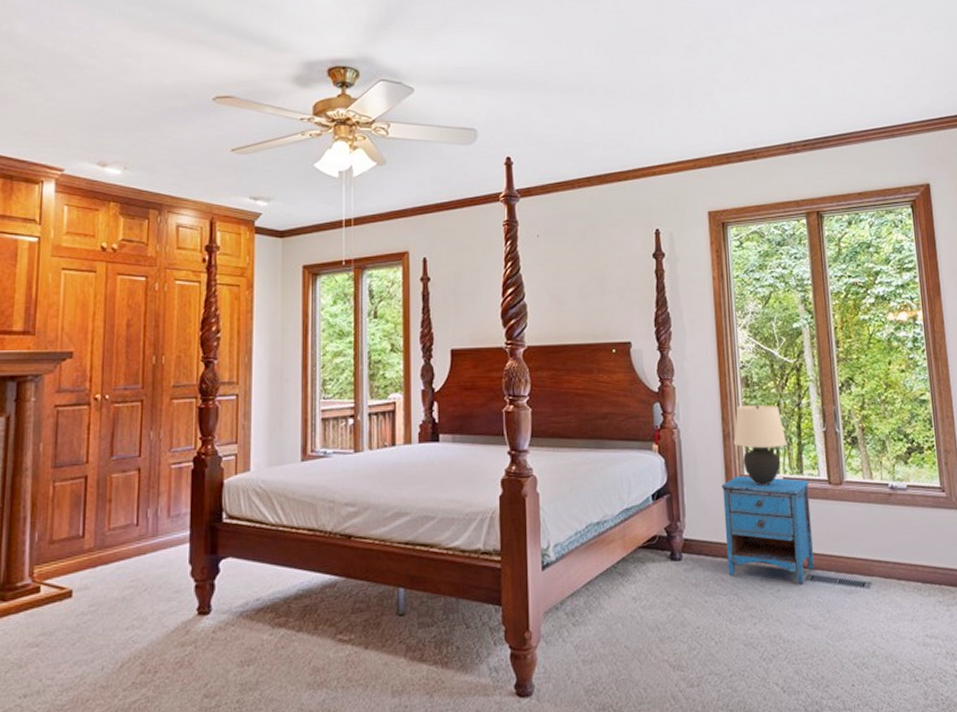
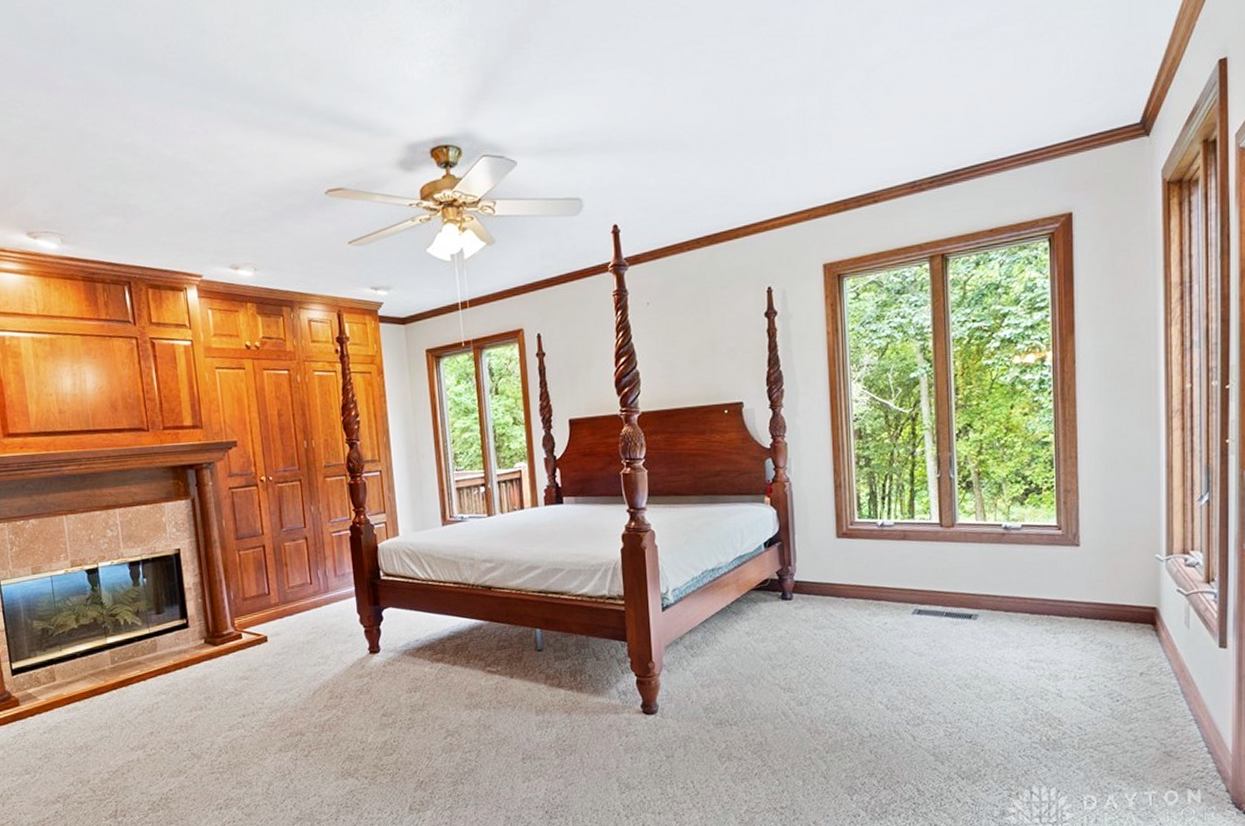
nightstand: present [721,476,815,586] -> none [832,522,922,619]
table lamp: present [733,405,788,485] -> none [845,455,900,531]

